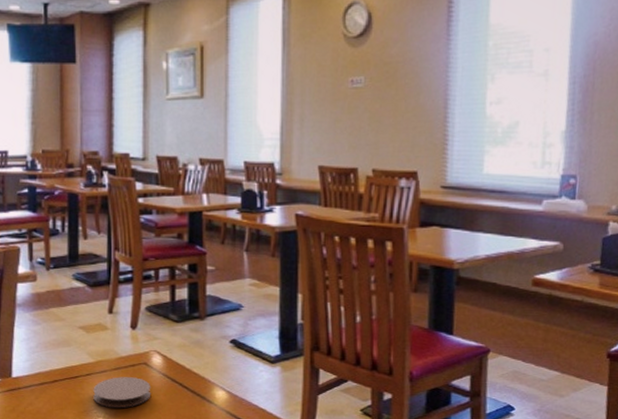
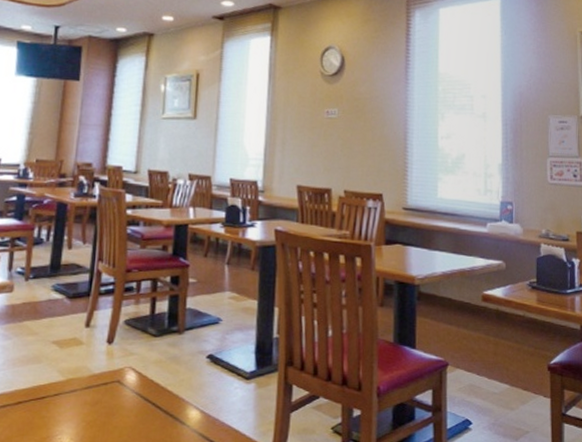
coaster: present [93,377,151,409] -> none [59,397,123,433]

